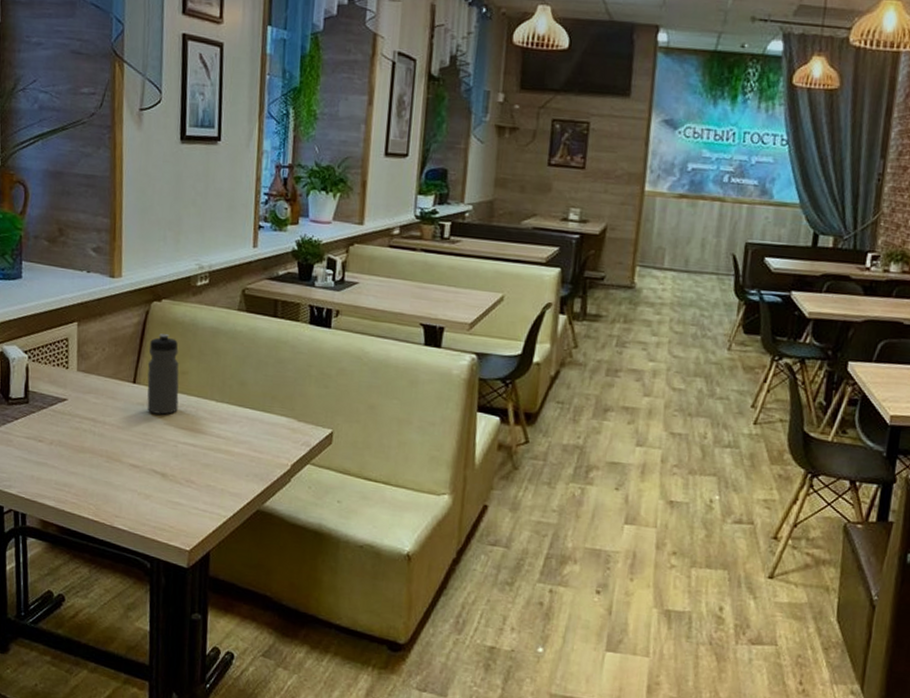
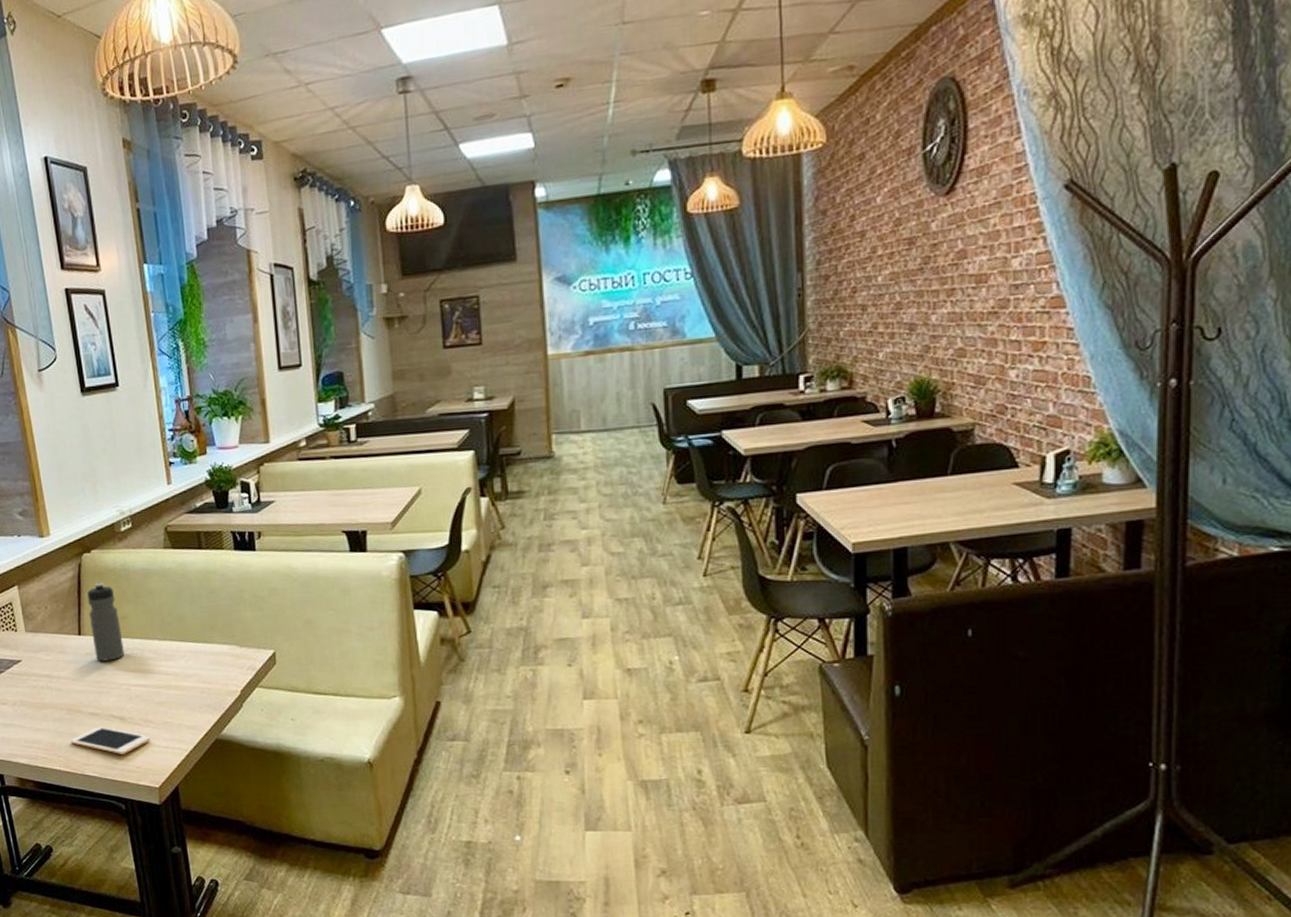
cell phone: none [104,479,189,512] -> present [70,727,150,754]

